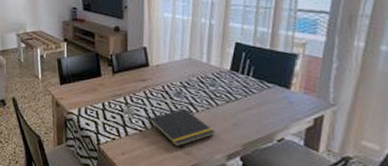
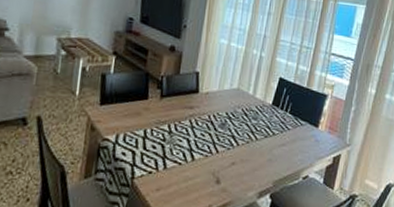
notepad: present [148,108,215,147] -> none [188,141,252,183]

